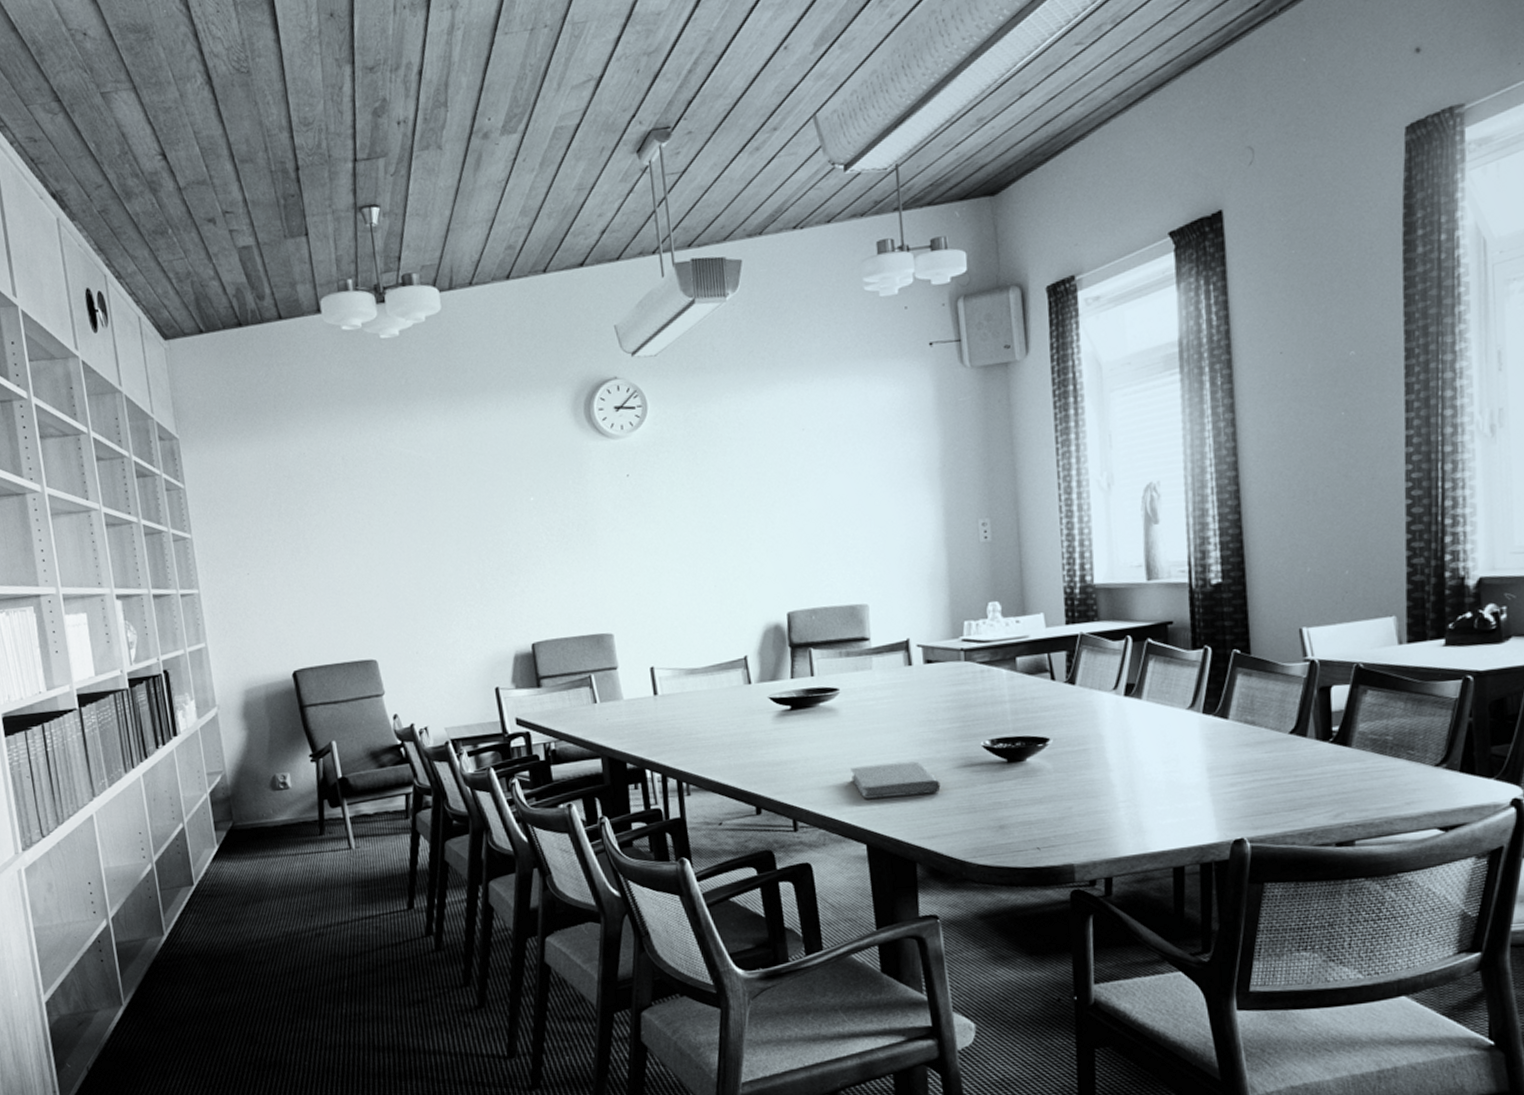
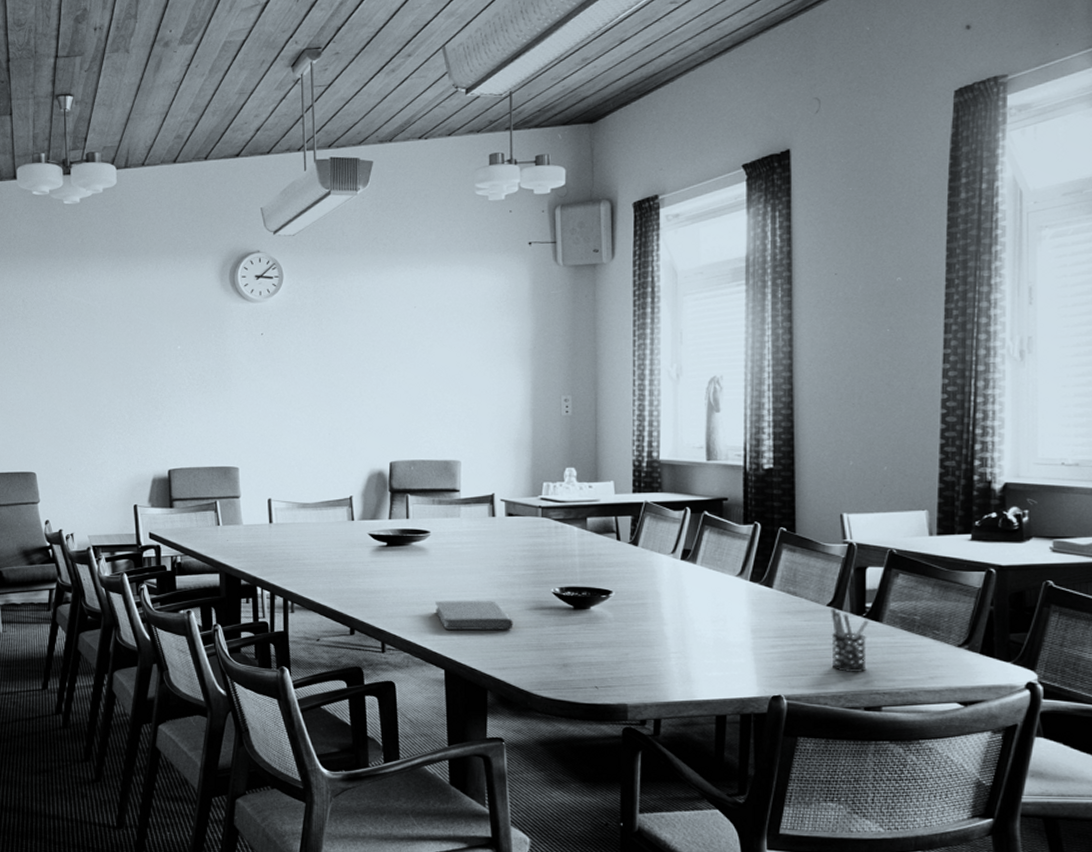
pen holder: none [1294,735,1338,806] -> present [831,608,870,672]

